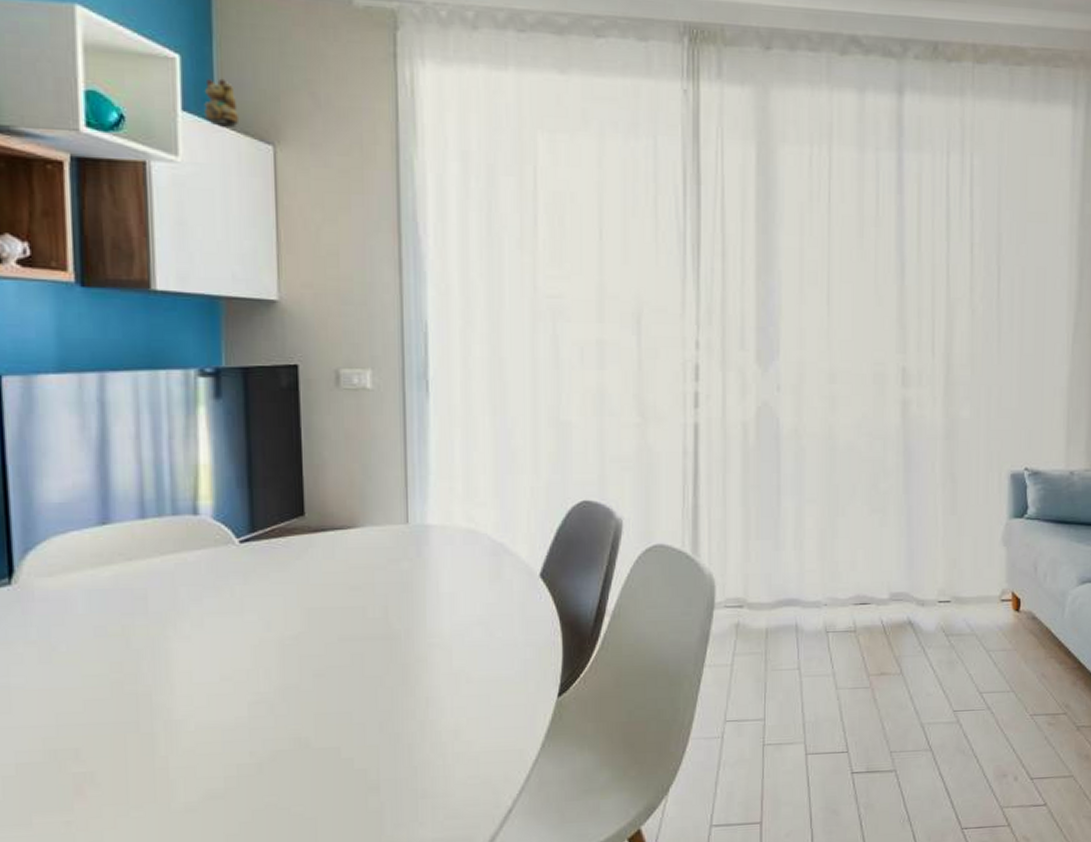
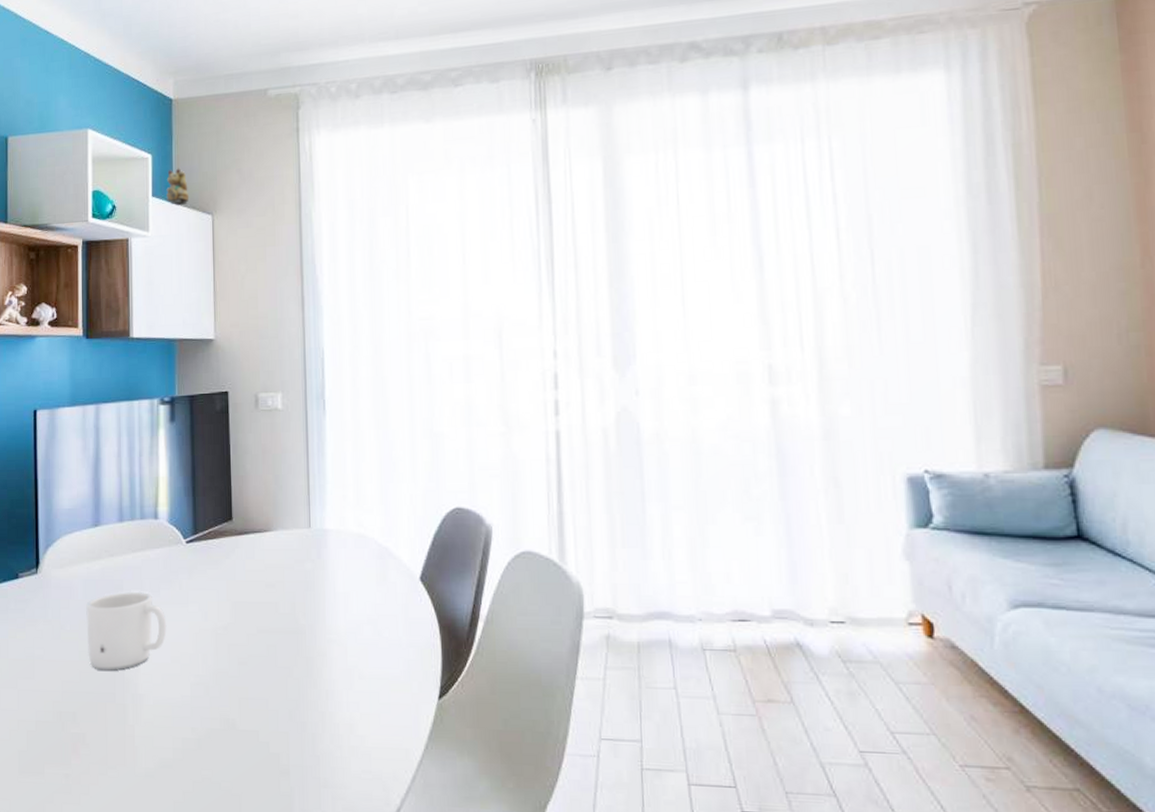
mug: none [91,602,213,696] -> present [86,592,167,671]

